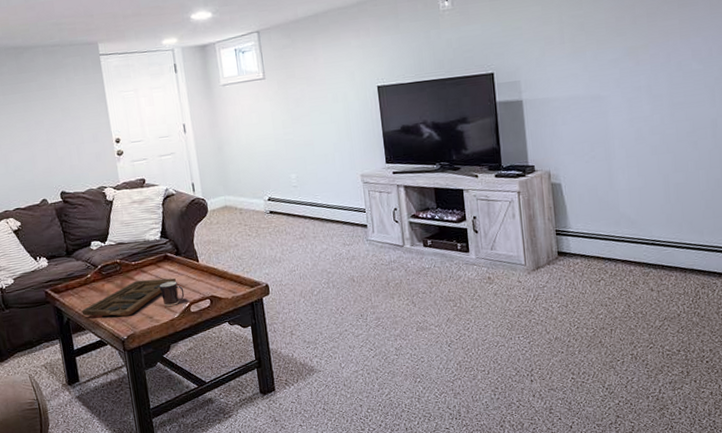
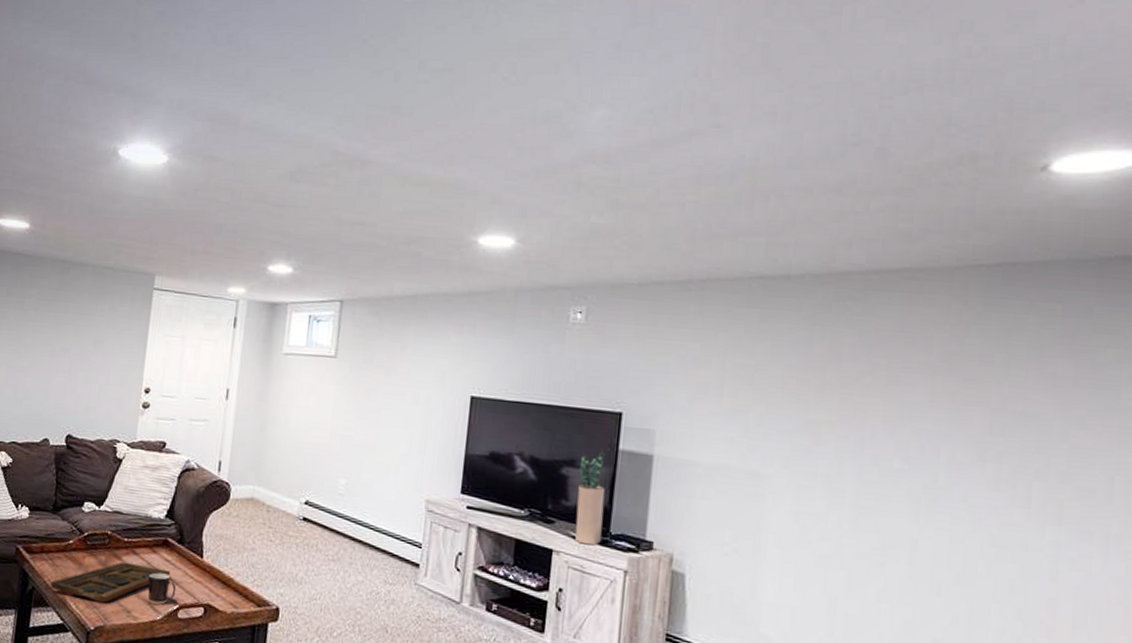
vase: none [469,104,498,180] -> present [575,448,606,546]

